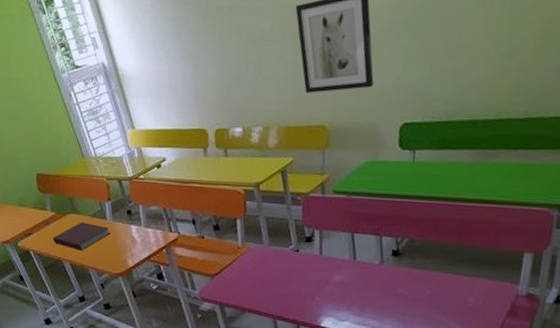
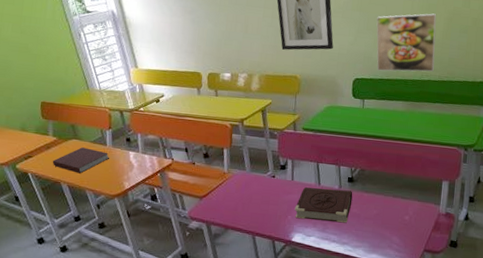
book: none [323,262,399,306] -> present [294,187,353,223]
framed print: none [433,24,525,111] -> present [376,13,437,72]

